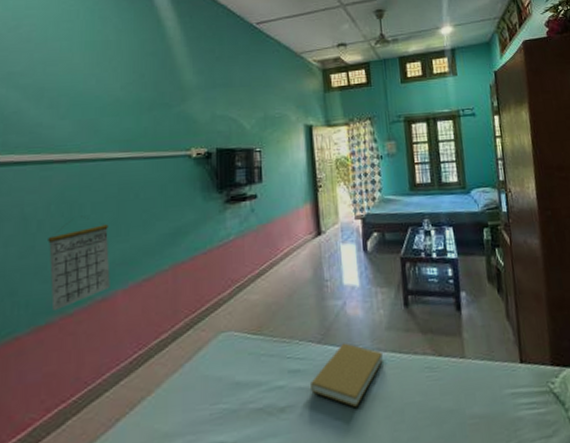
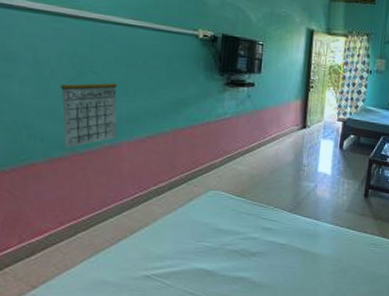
book: present [311,342,383,407] -> none [278,215,340,261]

